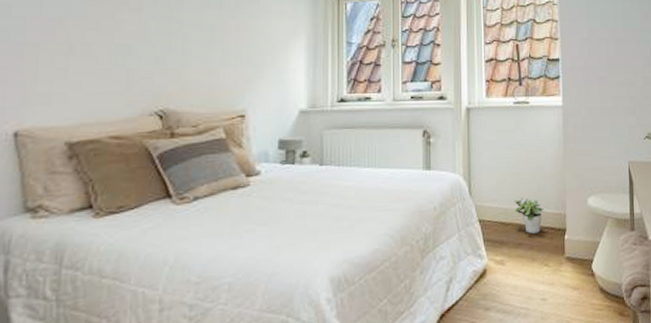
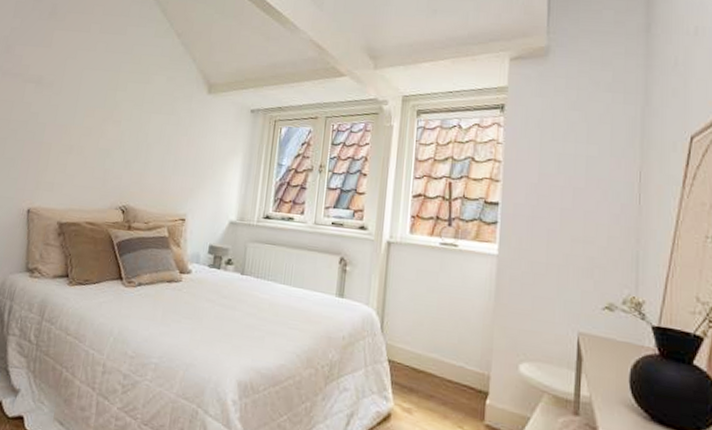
potted plant: present [514,196,544,234] -> none [429,345,464,389]

